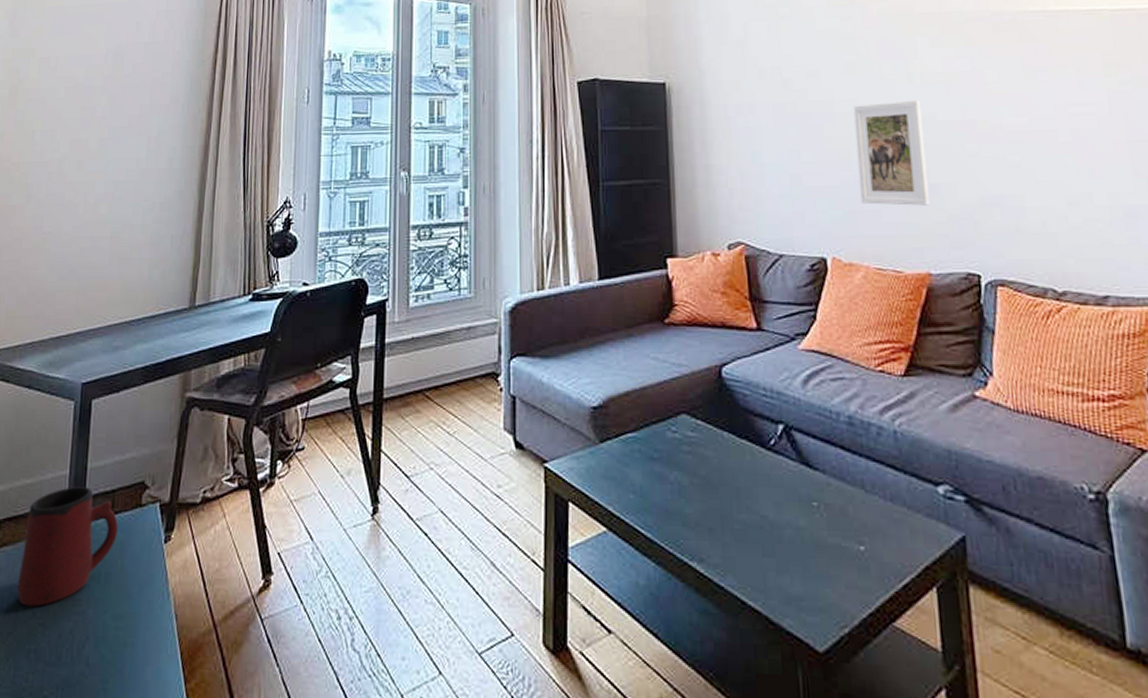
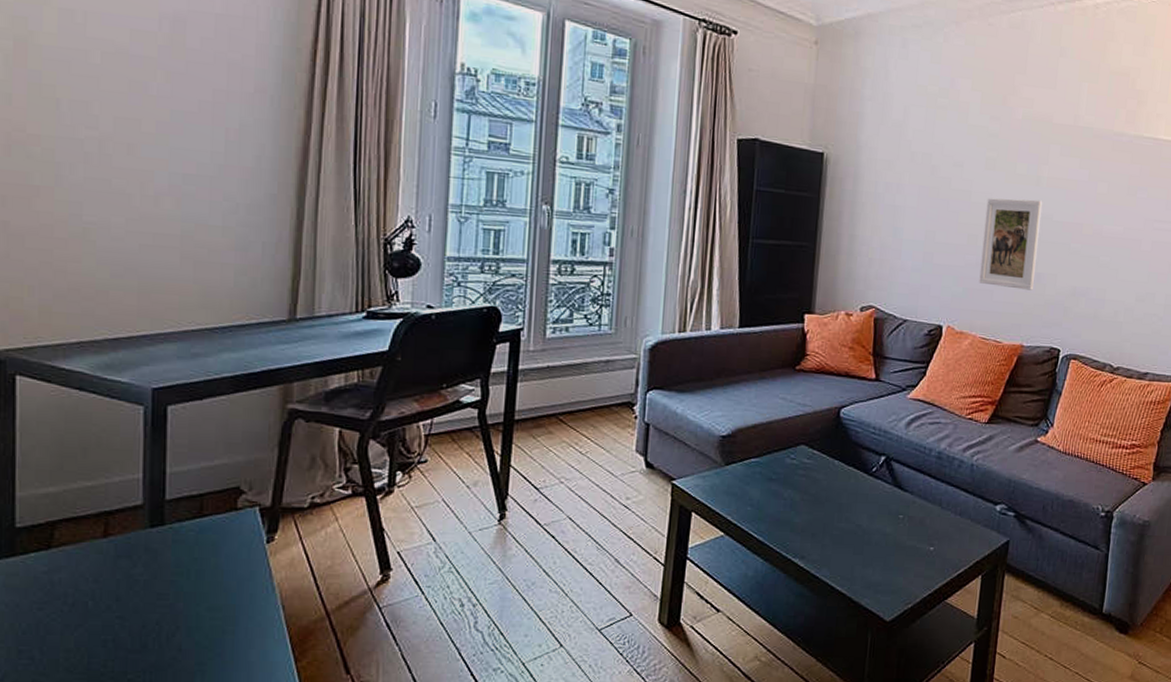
mug: present [17,487,118,607] -> none [84,490,209,602]

